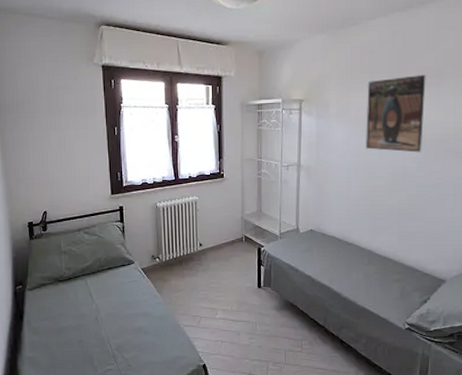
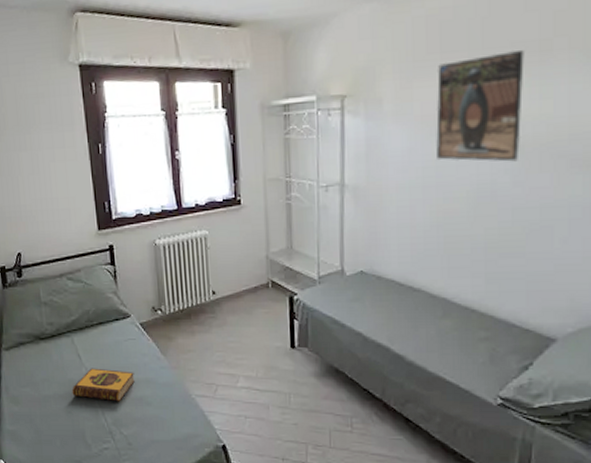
hardback book: none [83,304,135,332] -> present [72,368,135,402]

